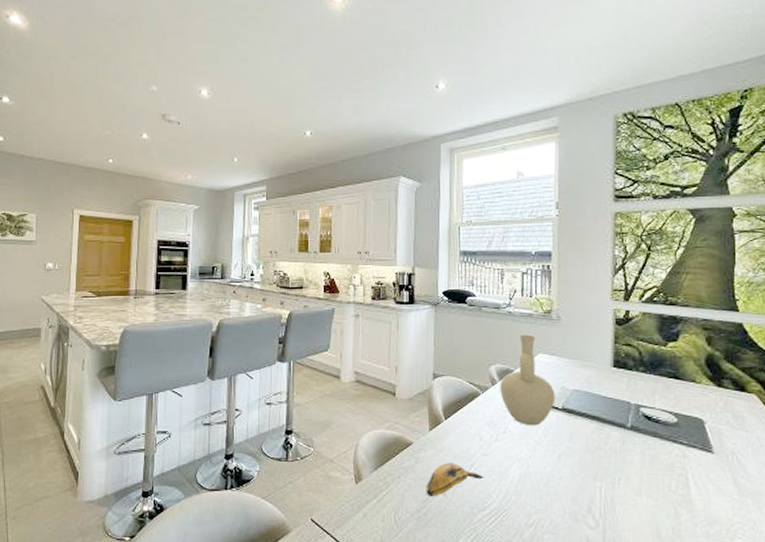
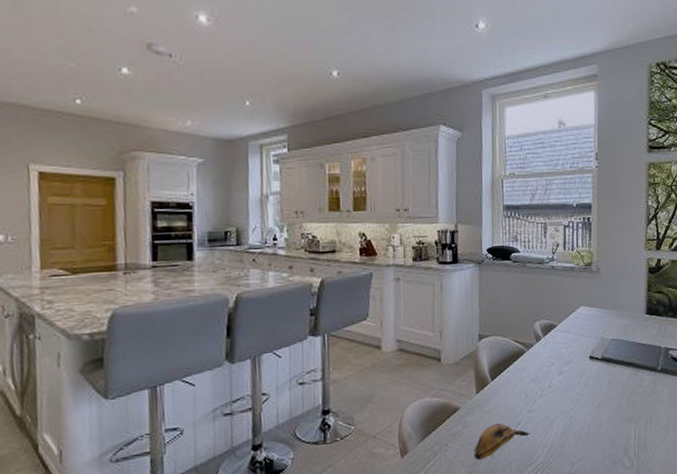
vase: present [500,334,556,426] -> none [544,288,596,378]

